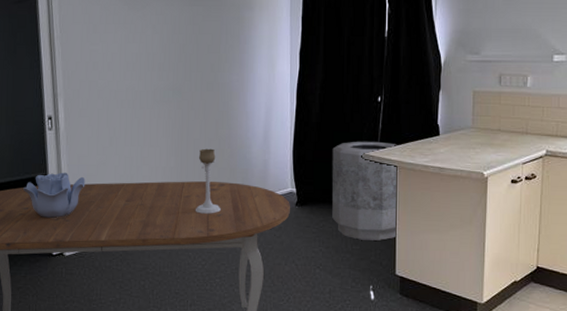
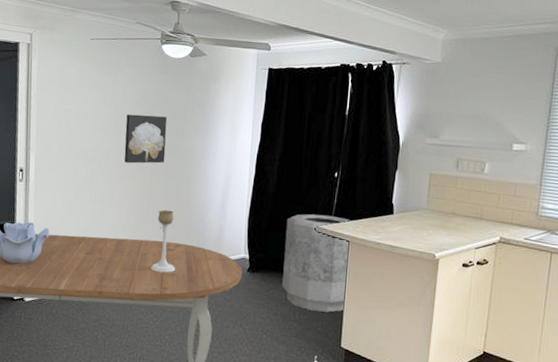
wall art: none [158,51,202,103] -> present [124,114,167,164]

